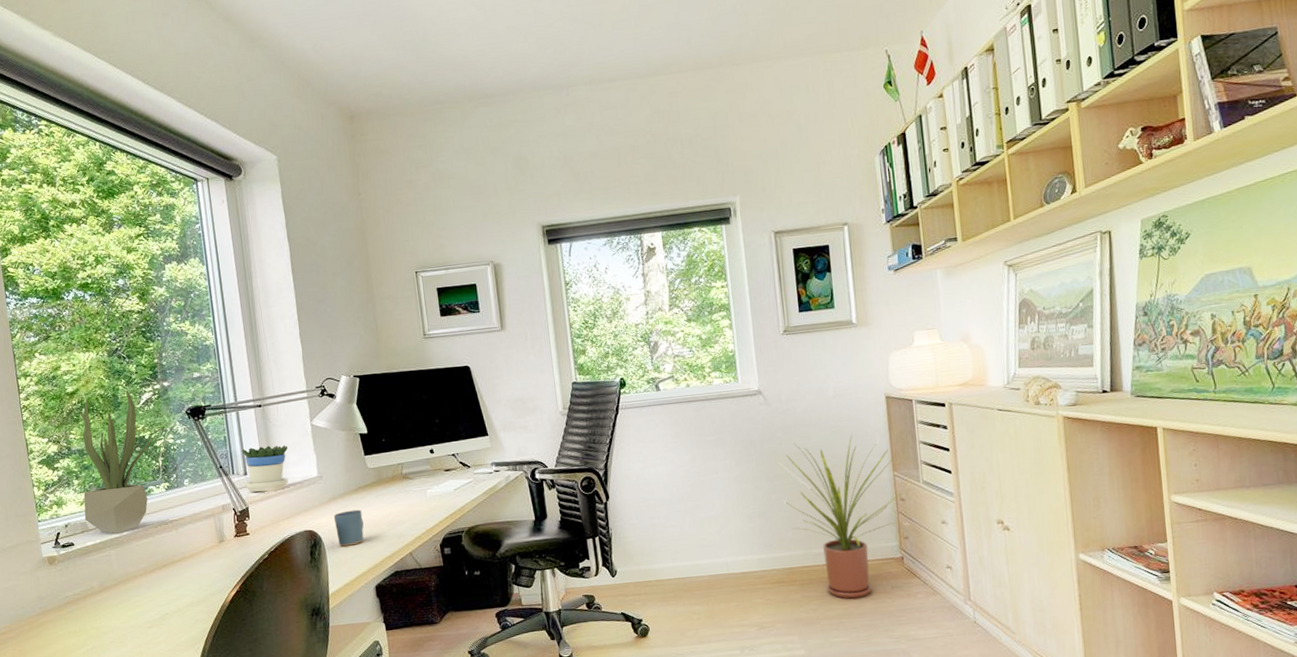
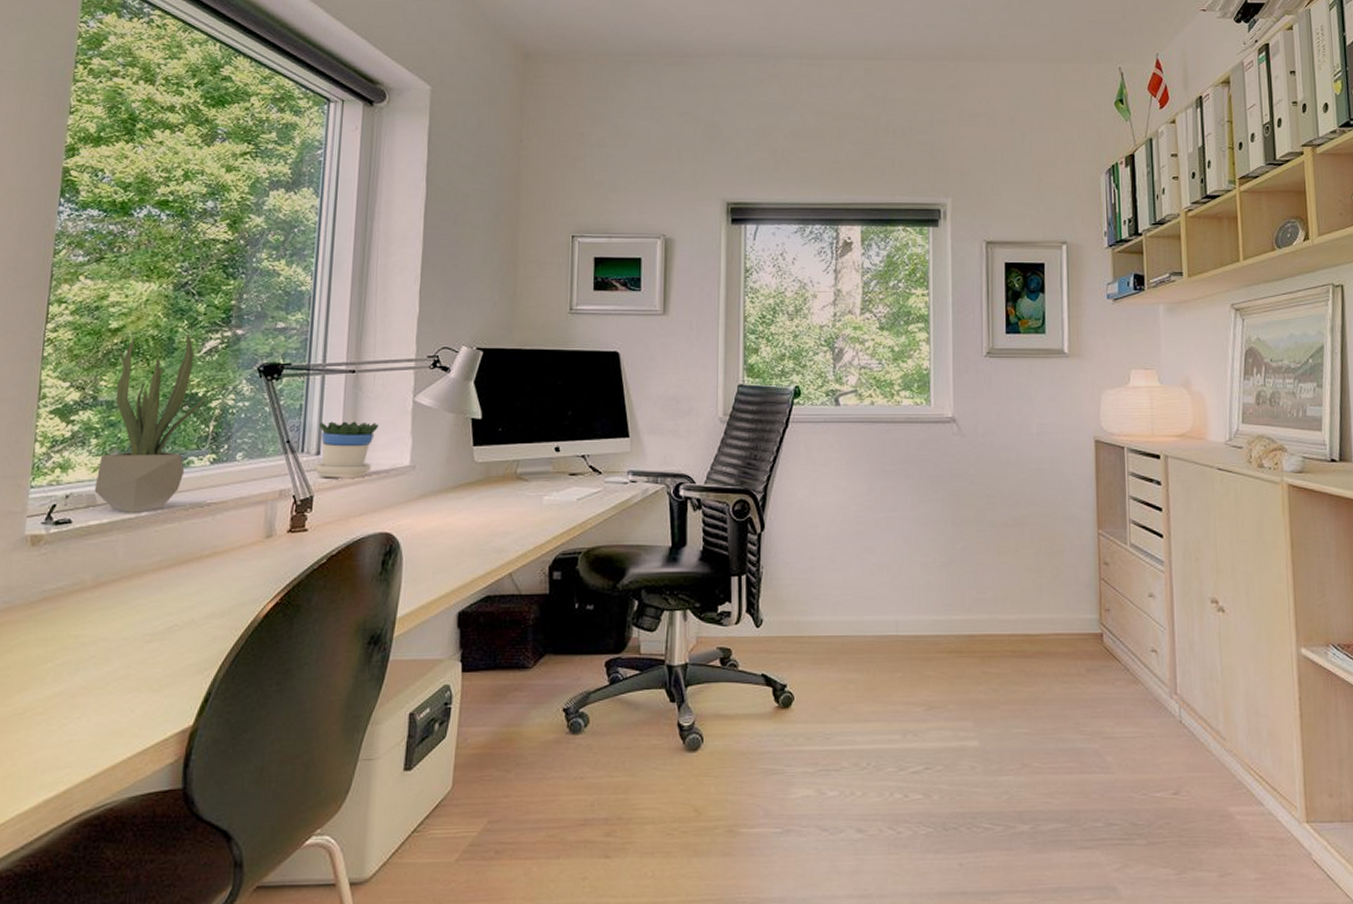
mug: present [333,509,364,547] -> none [420,512,458,557]
house plant: present [786,436,903,599] -> none [973,482,1105,680]

